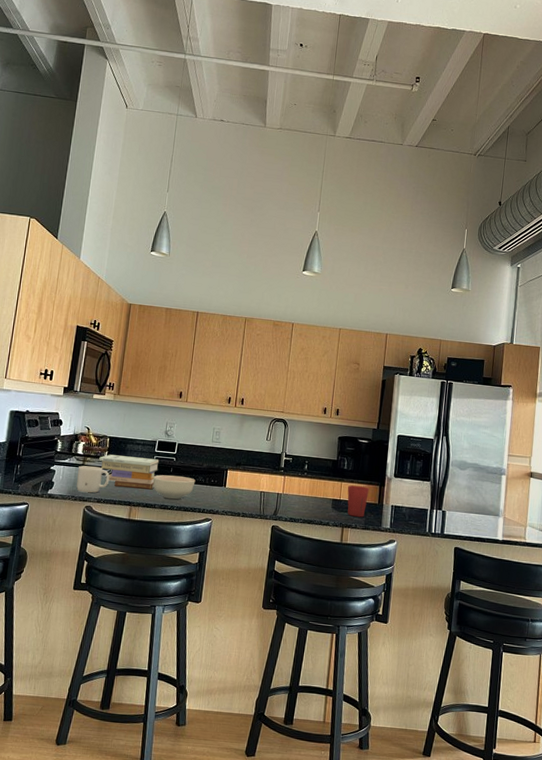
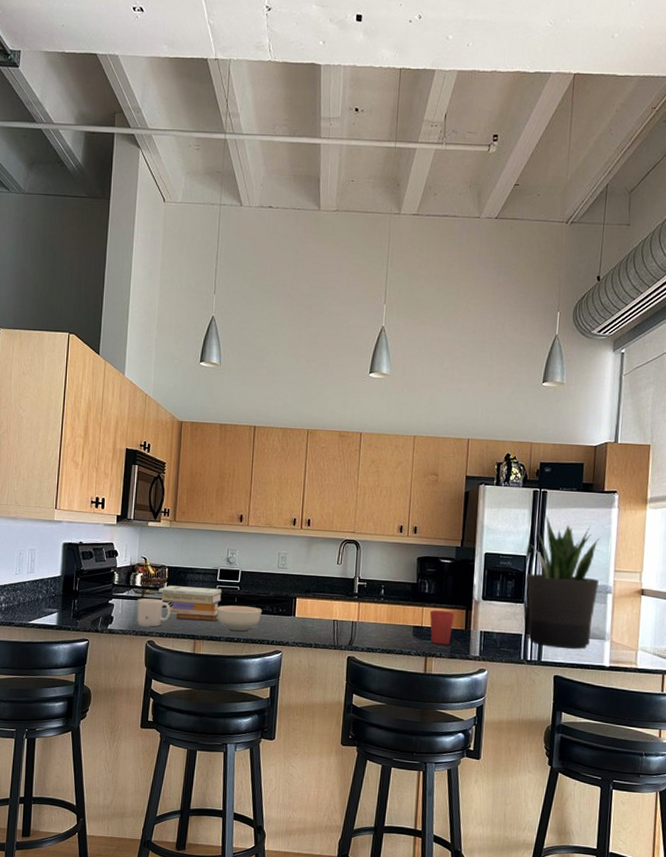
planter: none [433,403,497,524] -> present [526,514,600,649]

